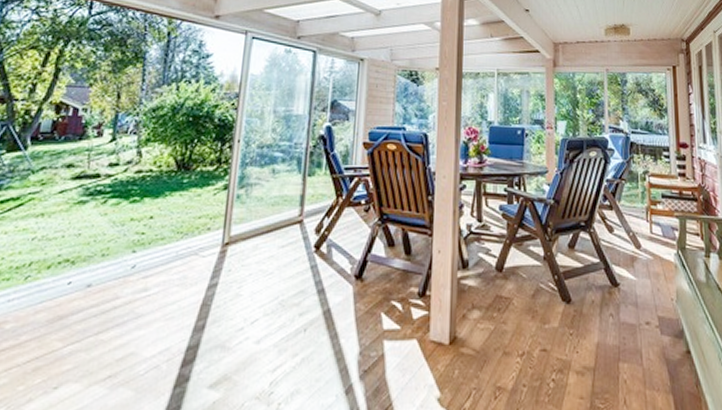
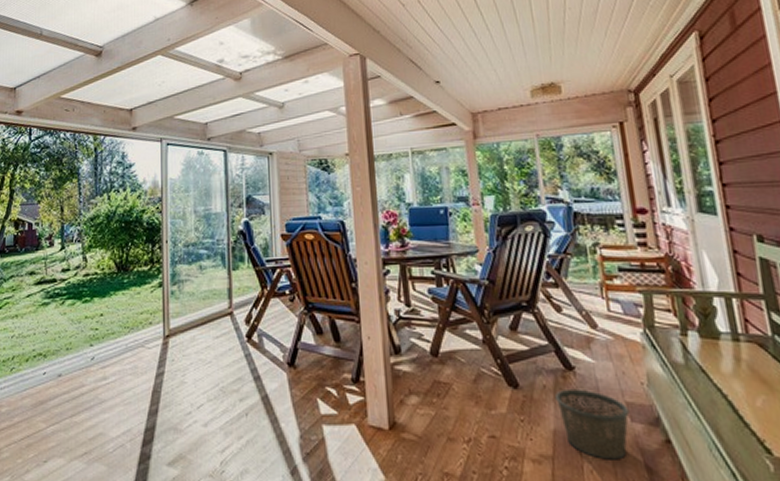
basket: none [601,304,660,370] -> present [555,388,630,460]

